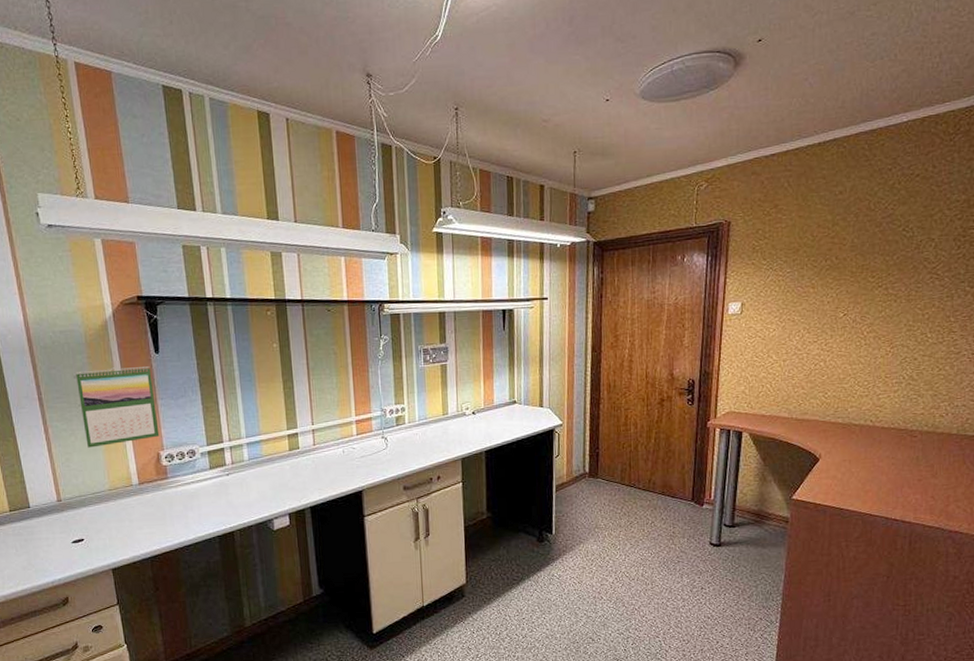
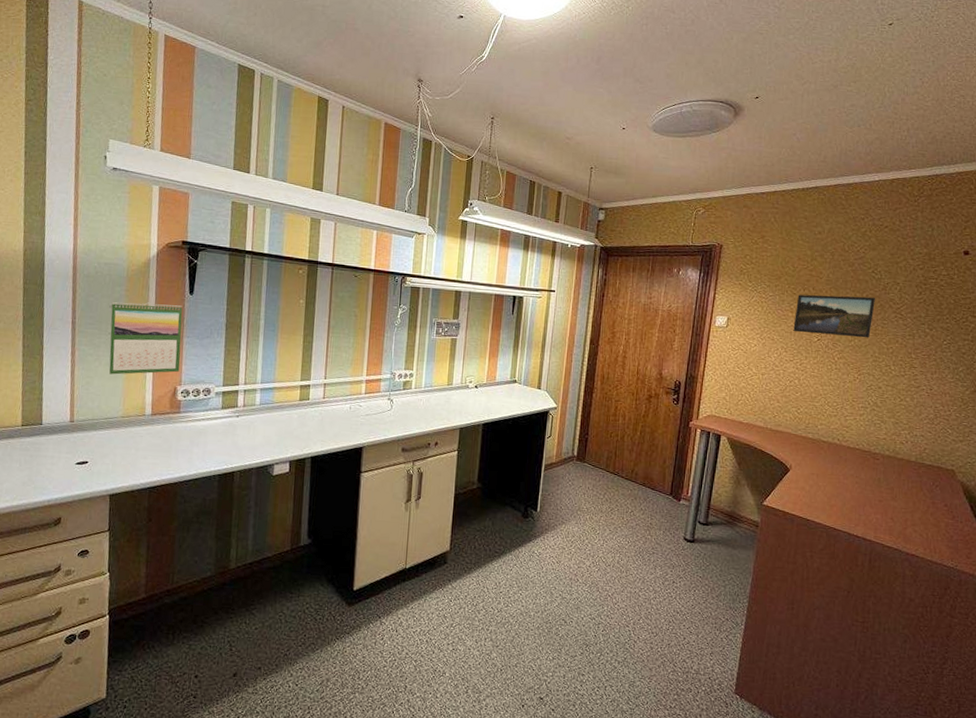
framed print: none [816,259,907,310] -> present [793,294,875,338]

